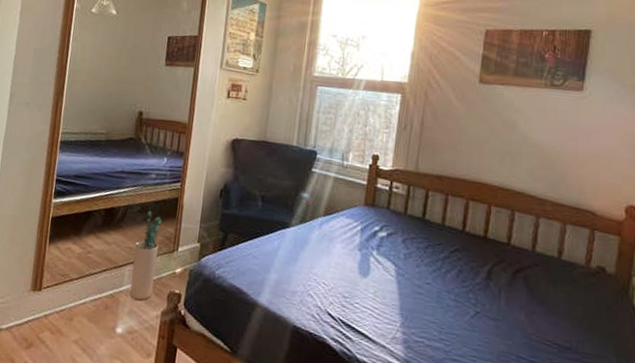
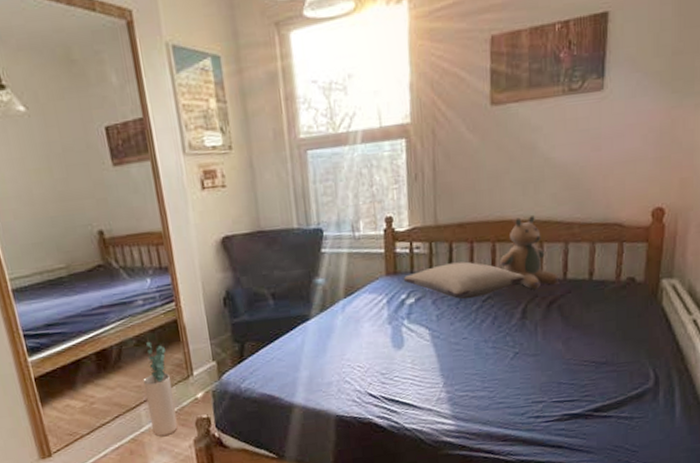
pillow: none [379,208,494,247] -> present [403,261,525,300]
teddy bear: none [471,183,528,254] -> present [500,216,560,290]

